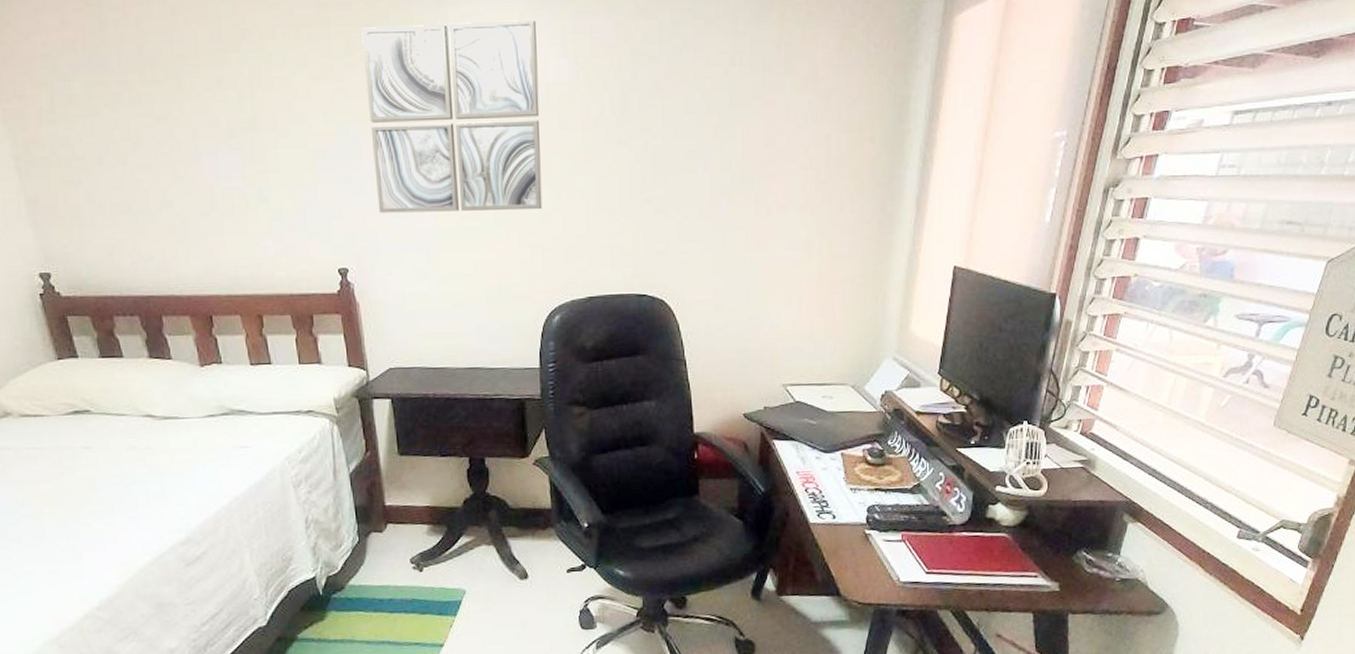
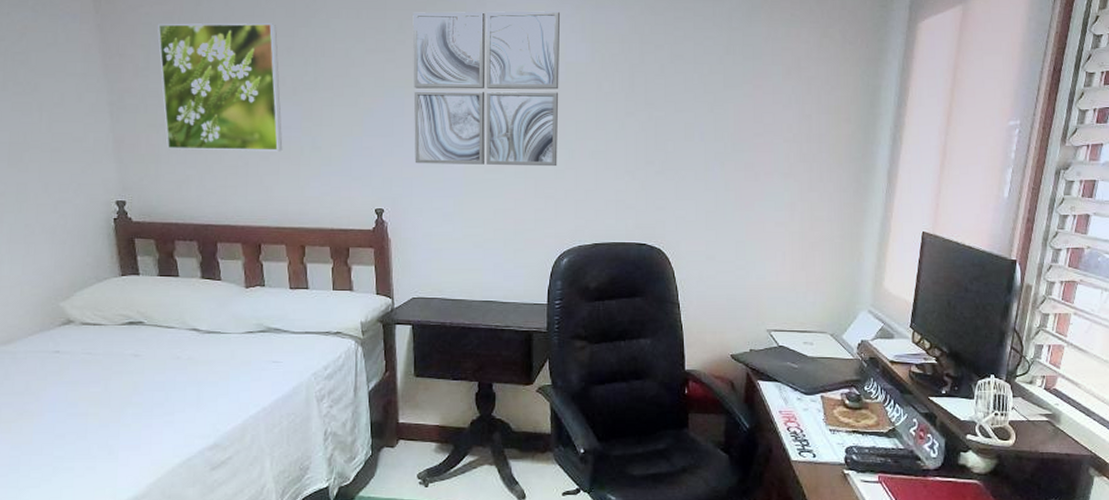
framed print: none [59,48,225,209] -> present [158,22,283,152]

